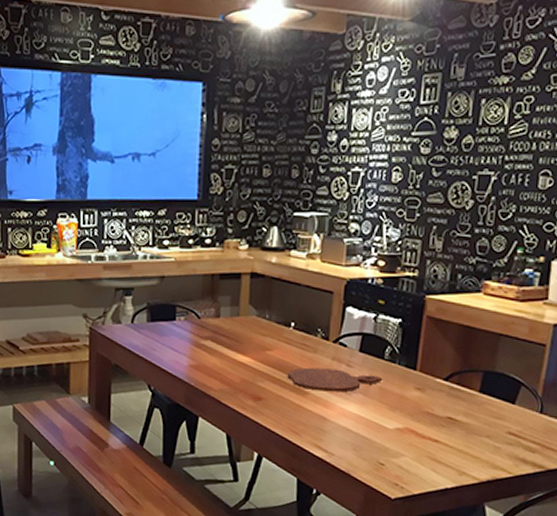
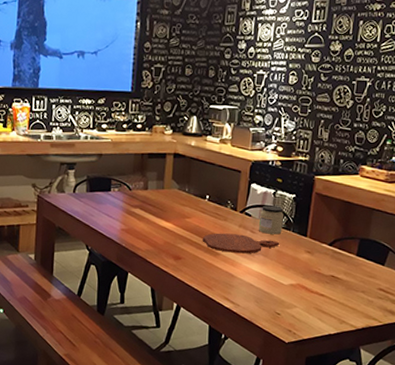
jar: none [355,333,387,368] -> present [258,205,284,235]

